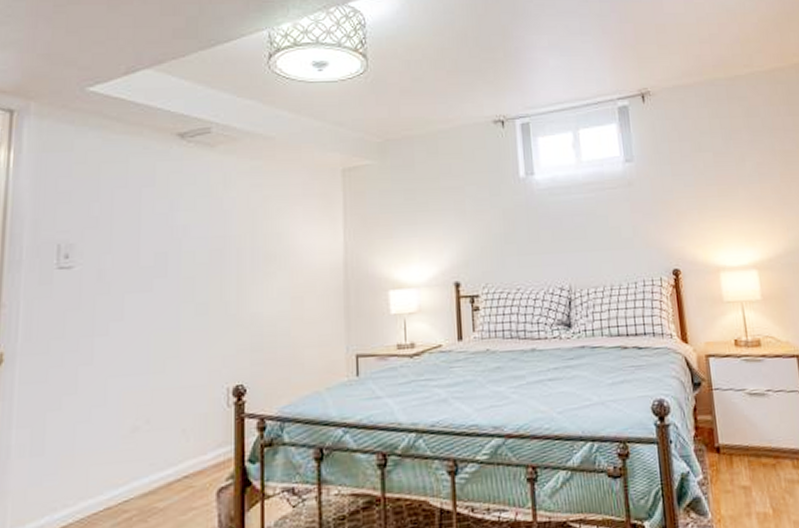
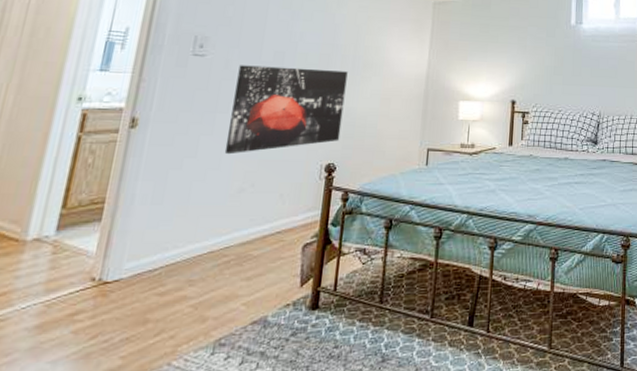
wall art: none [109,268,246,387] -> present [224,65,348,155]

